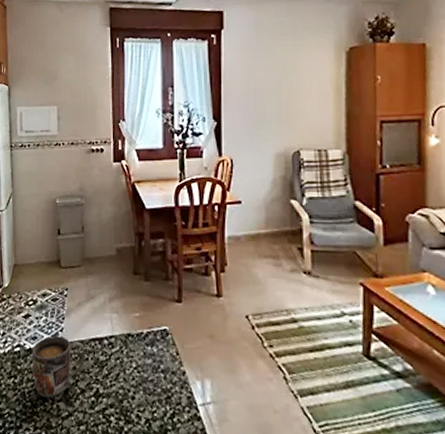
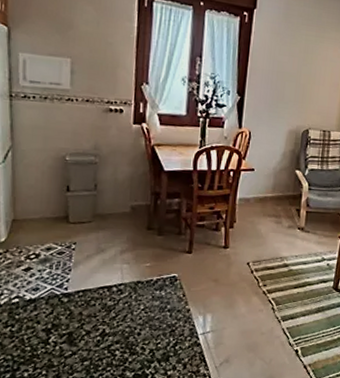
mug: present [32,335,86,398] -> none [32,286,93,341]

